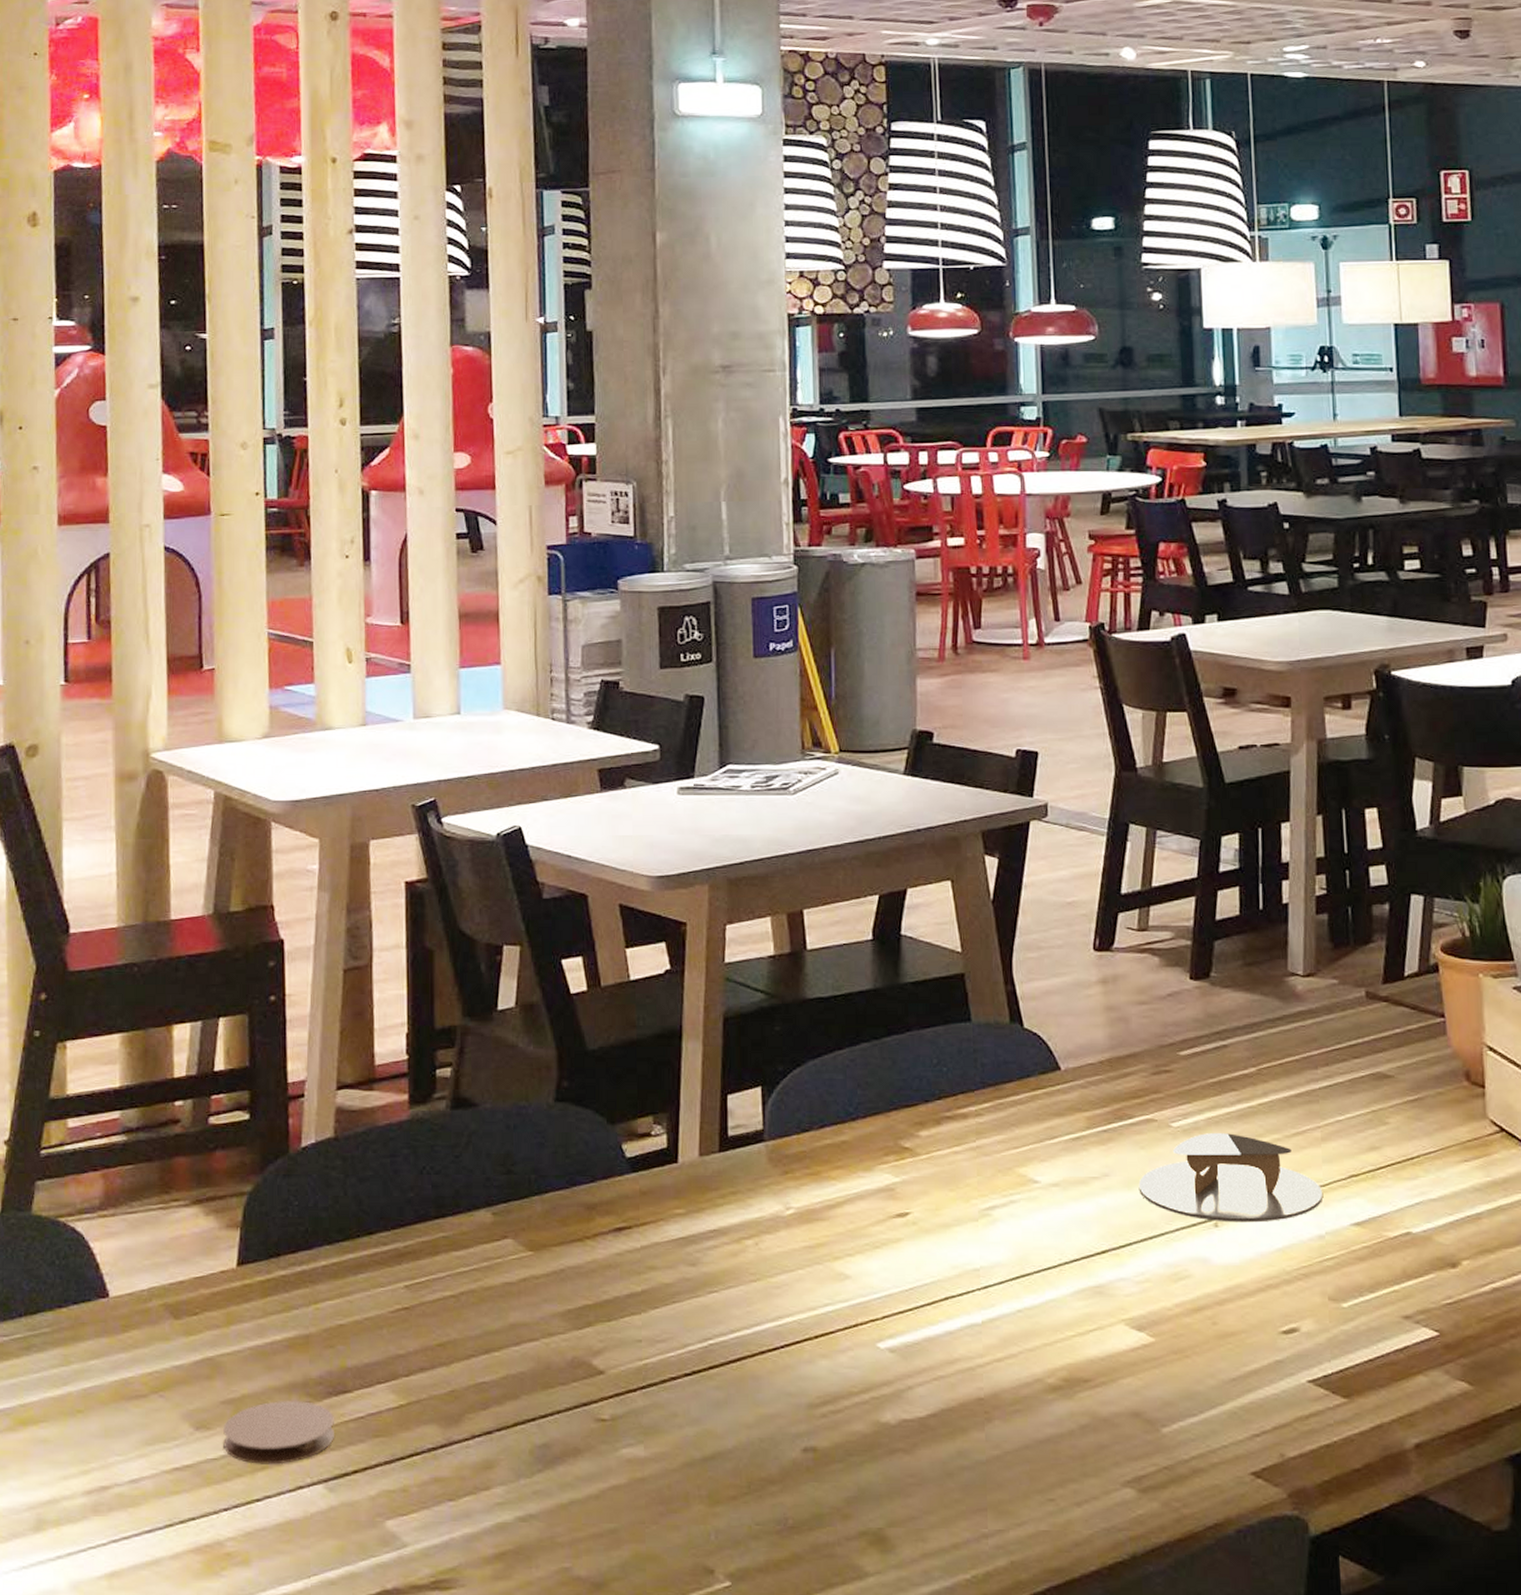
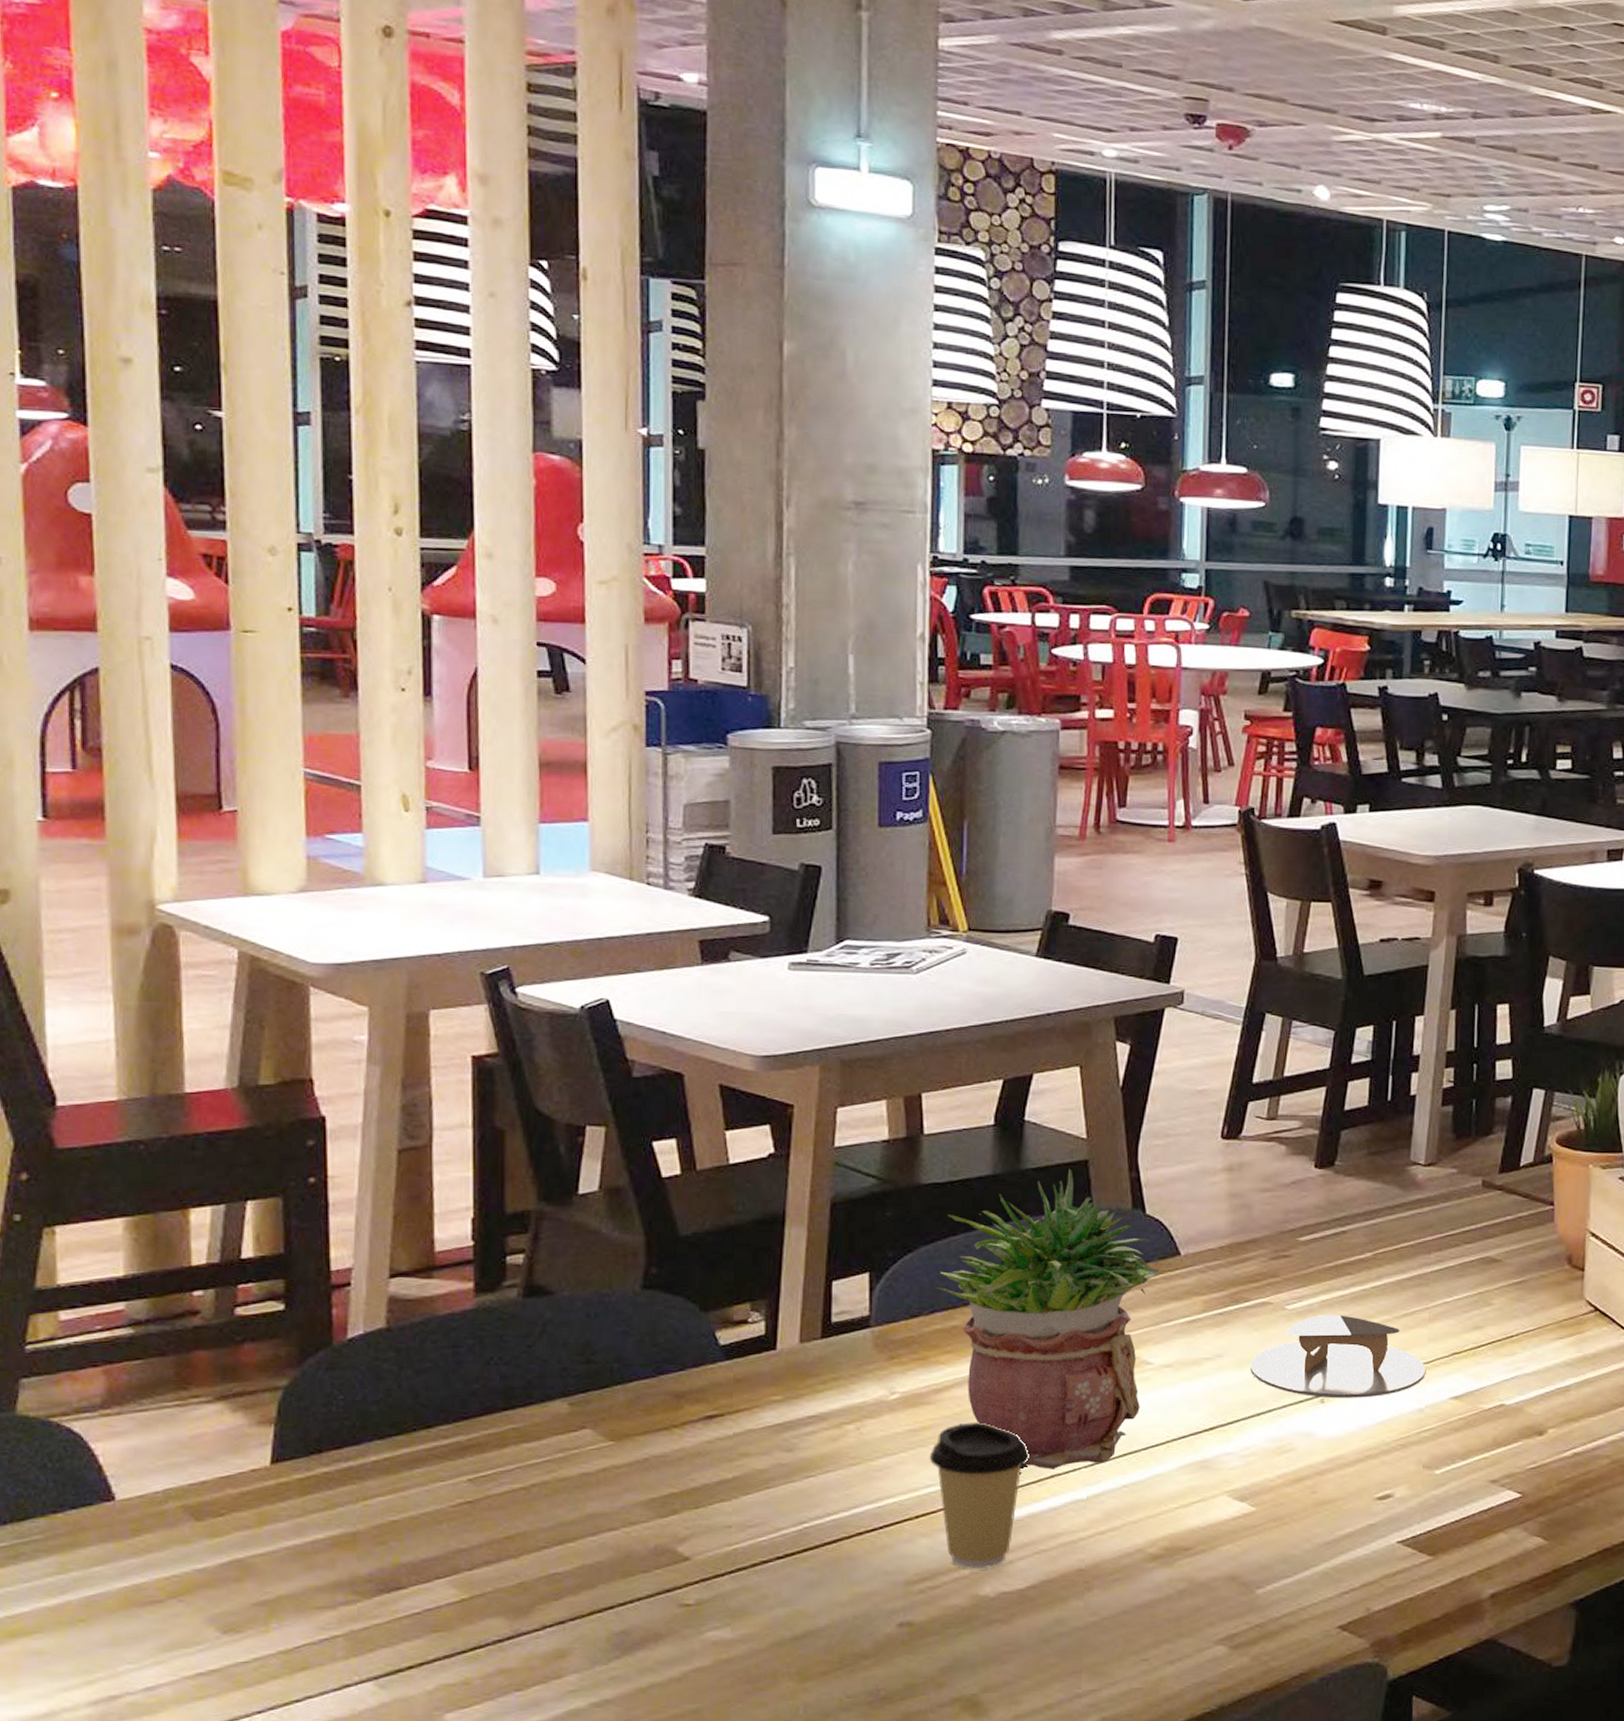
coaster: present [223,1401,334,1465] -> none [256,1599,386,1665]
potted plant: none [822,982,1041,1296] -> present [933,1168,1160,1475]
coffee cup: none [825,1239,923,1395] -> present [929,1421,1029,1570]

